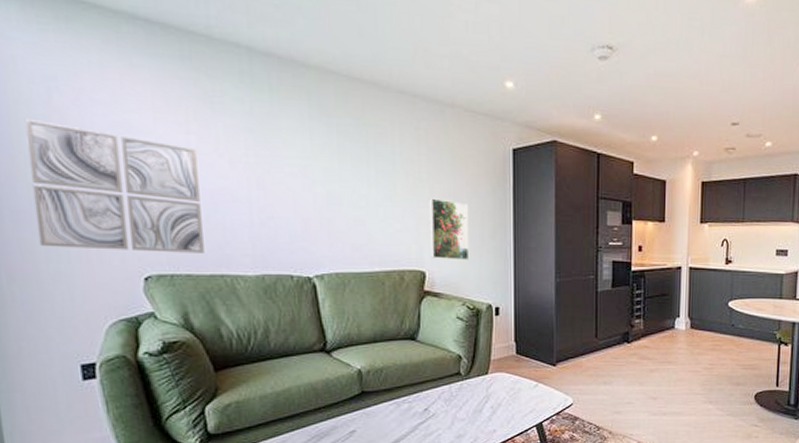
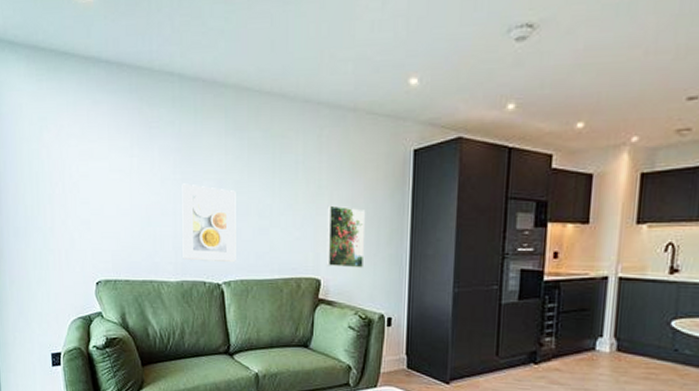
wall art: present [24,118,204,253] -> none [25,153,139,261]
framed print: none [257,168,329,255] -> present [182,183,236,263]

